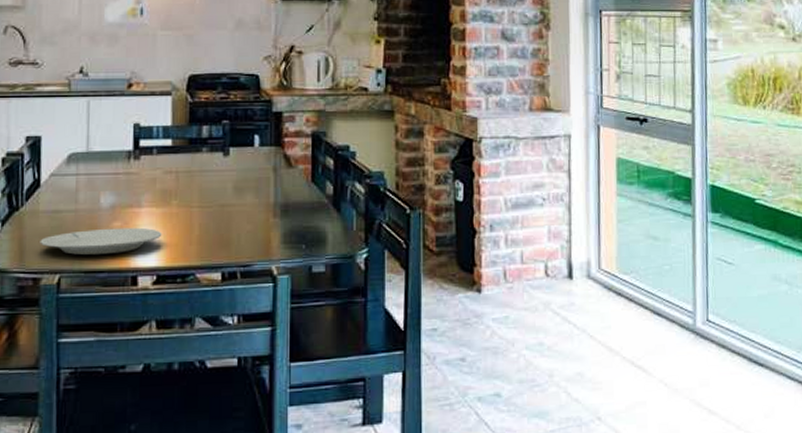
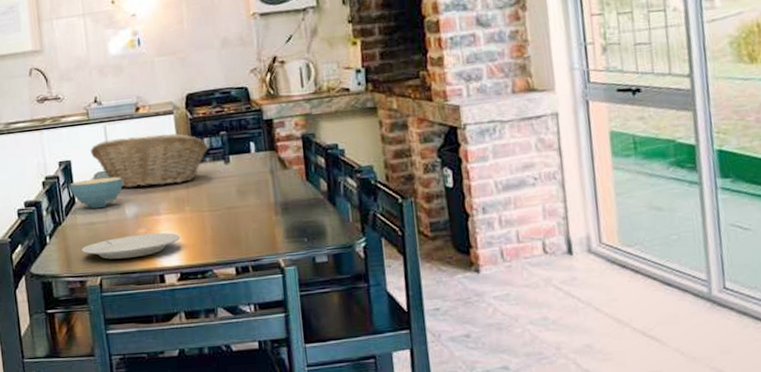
cereal bowl: none [35,159,102,195] -> present [69,177,123,209]
fruit basket: none [67,115,207,174] -> present [91,133,209,188]

